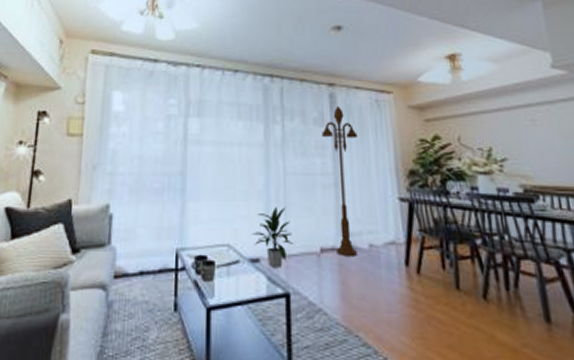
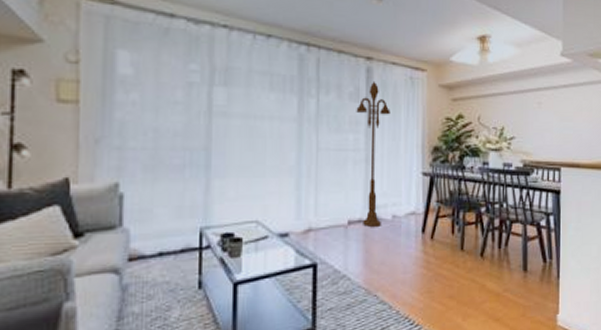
indoor plant: present [252,207,294,268] -> none [282,183,323,241]

